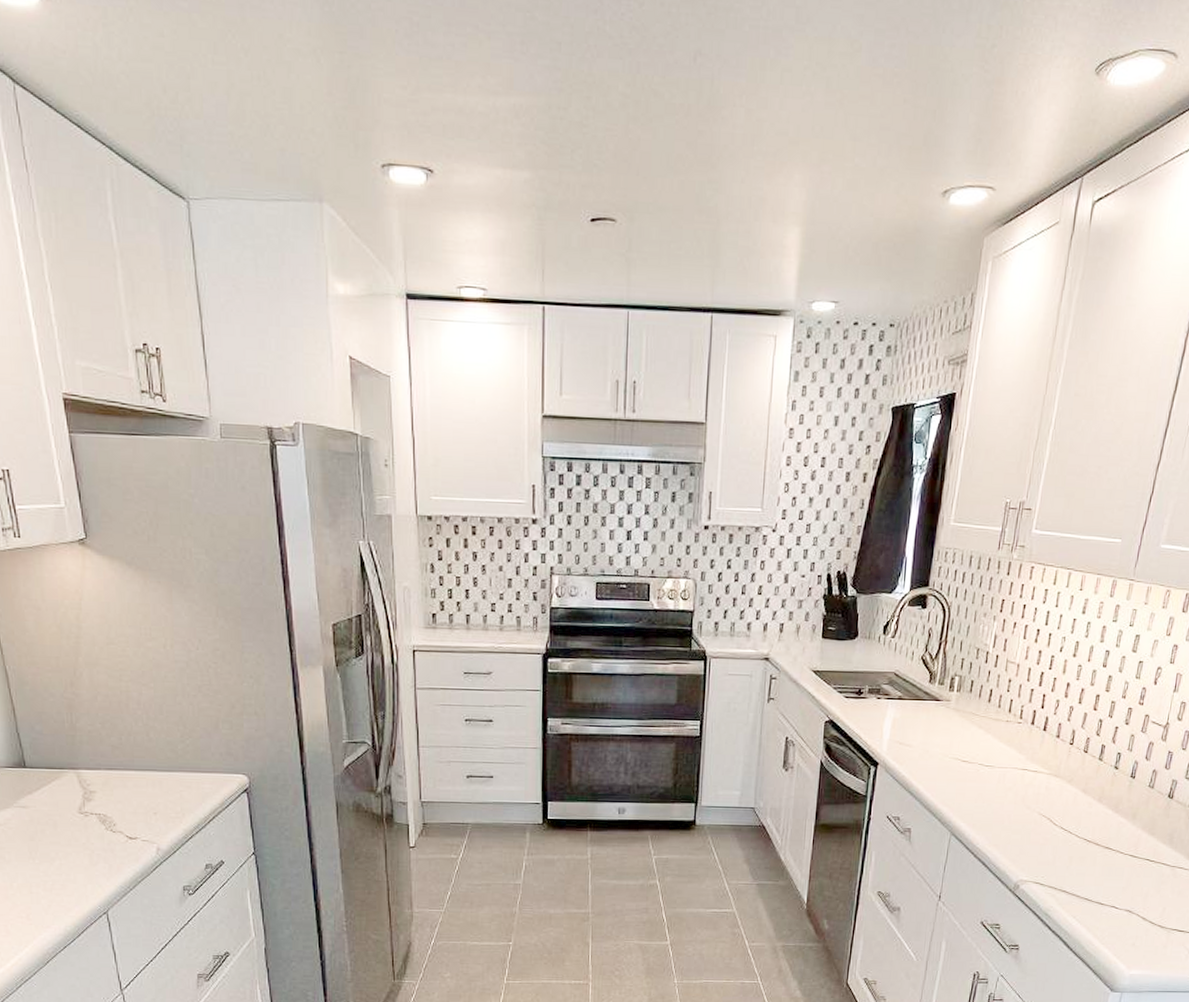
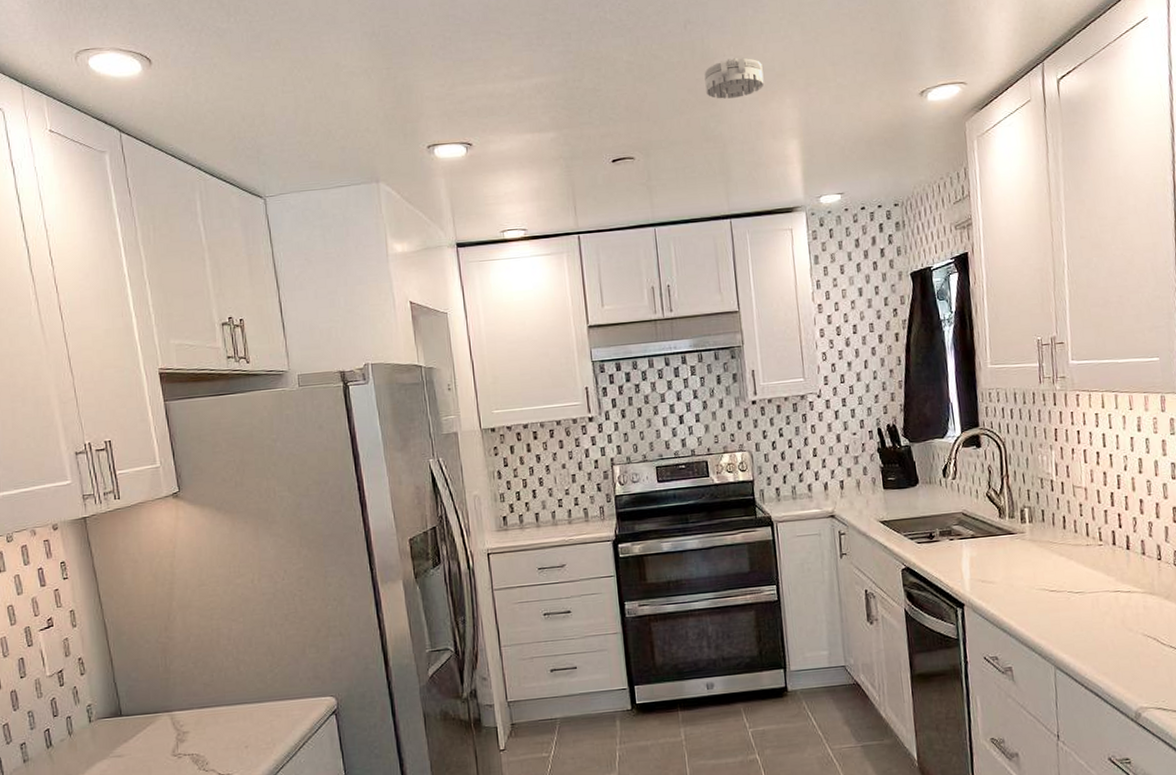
smoke detector: none [707,111,775,164] -> present [704,57,764,99]

